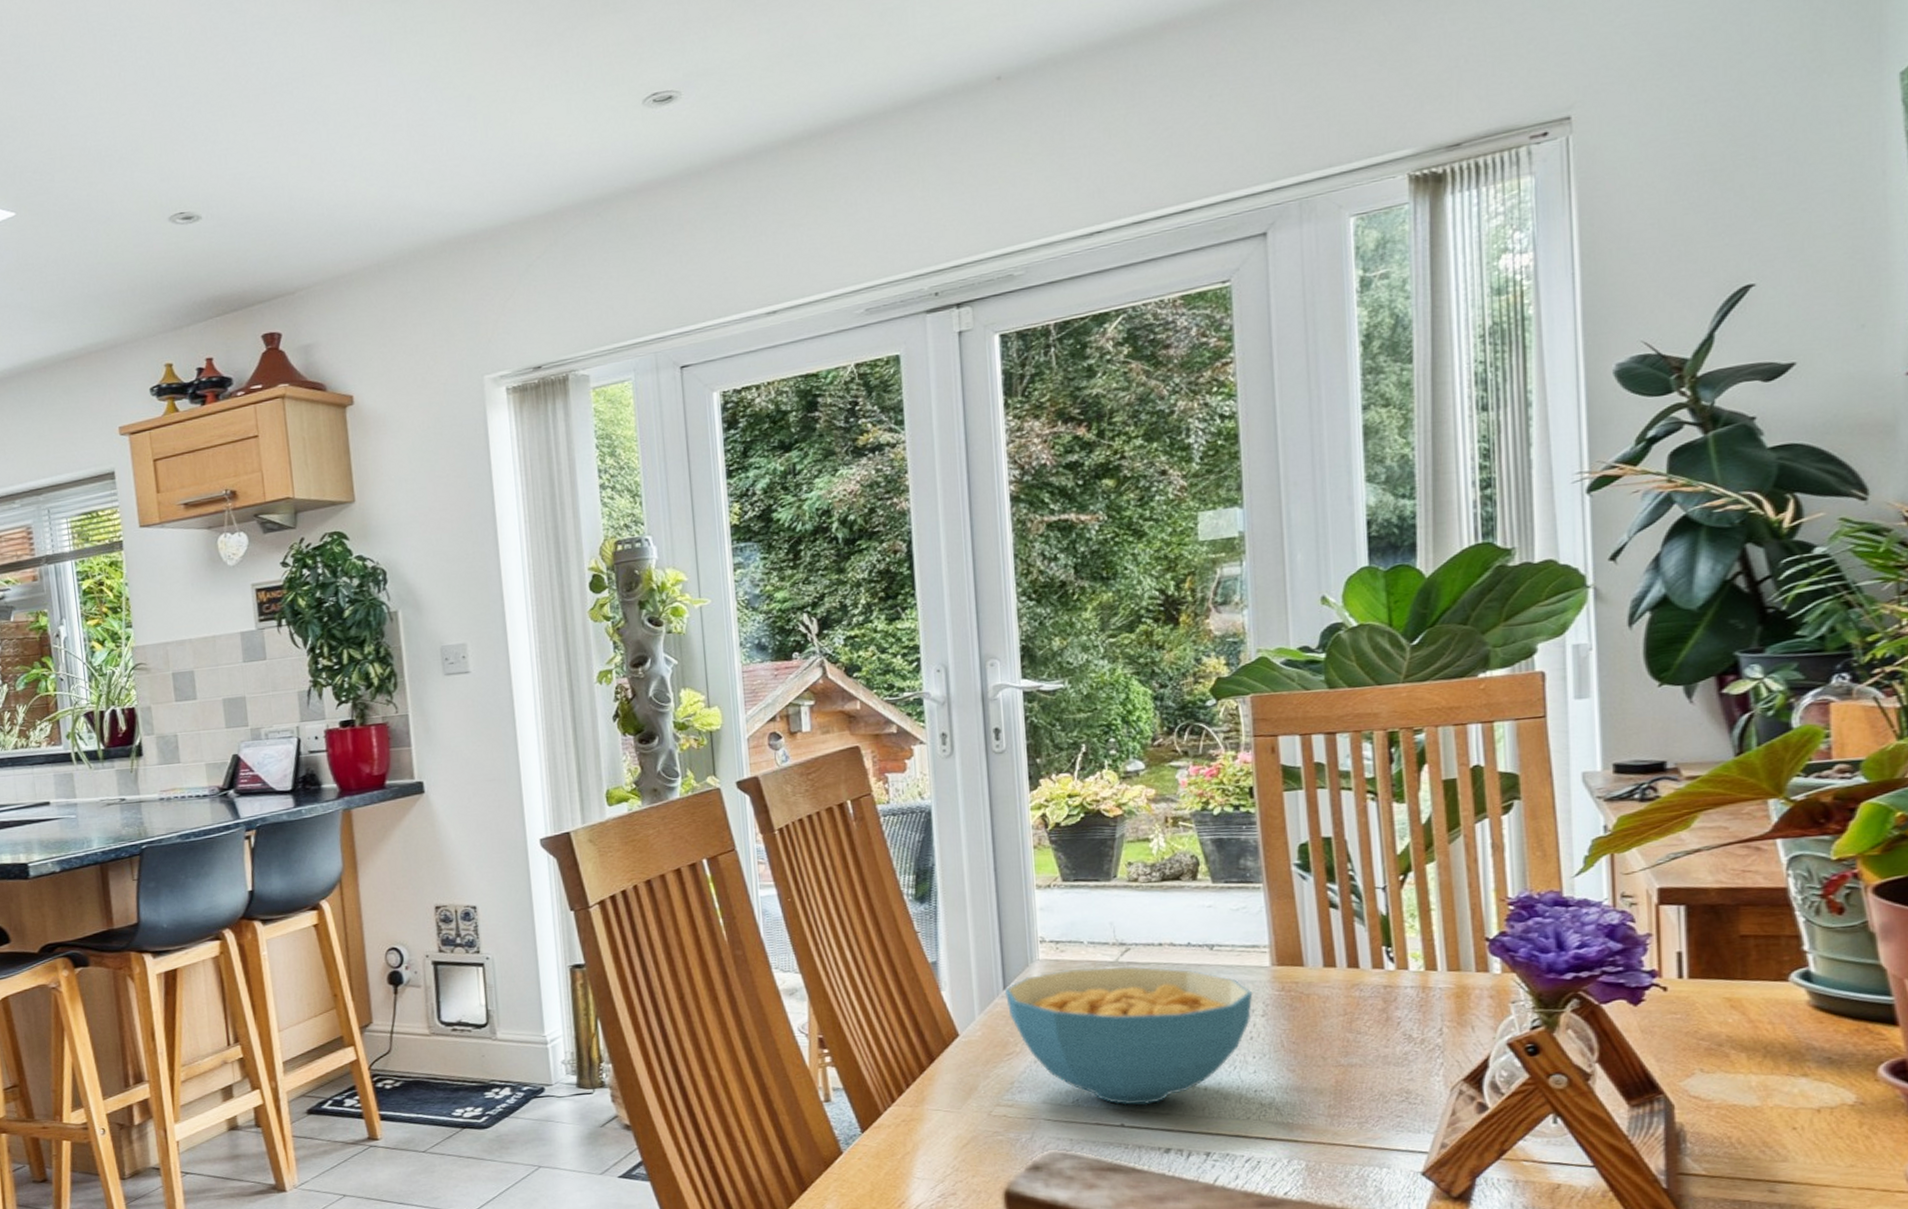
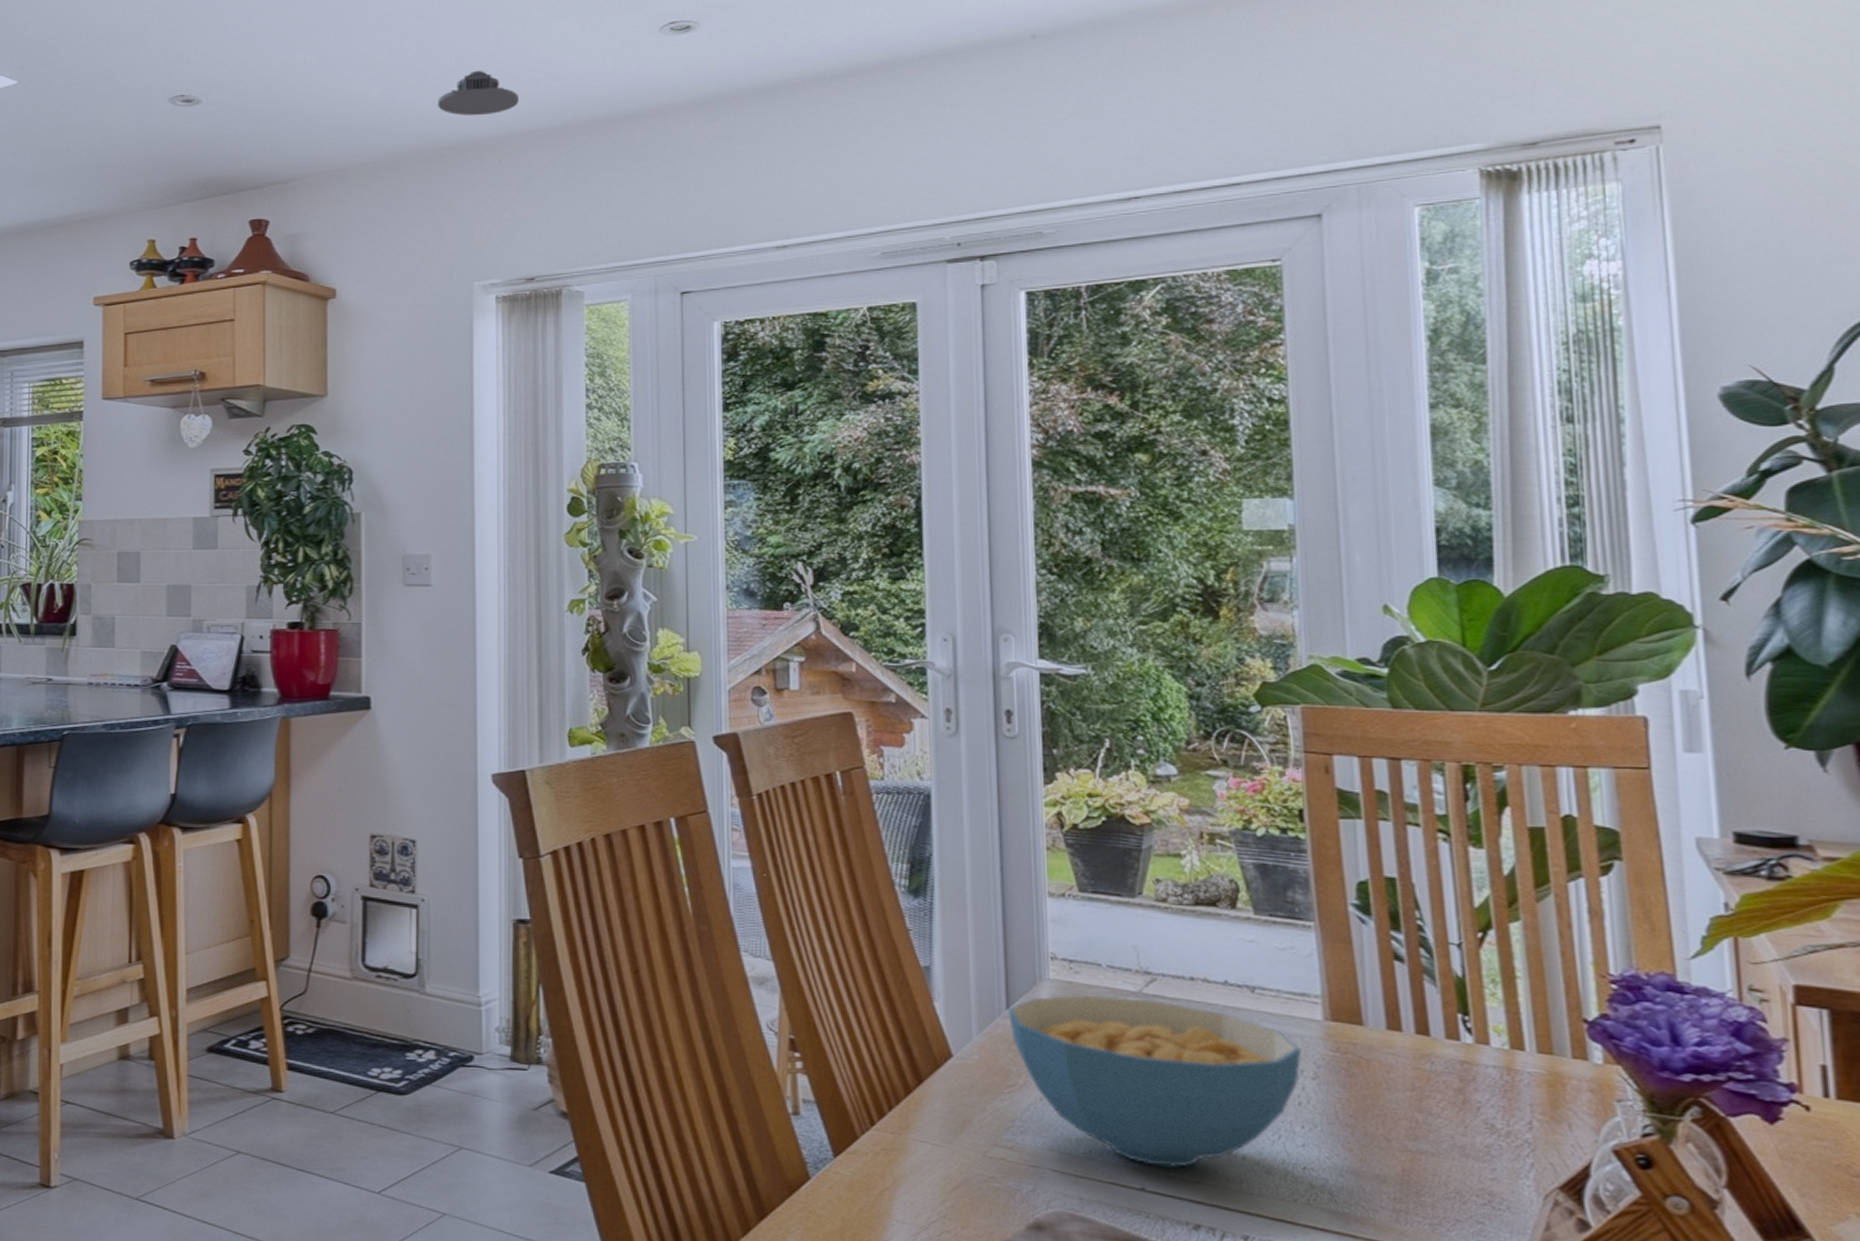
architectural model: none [433,160,512,209] -> present [438,70,519,116]

